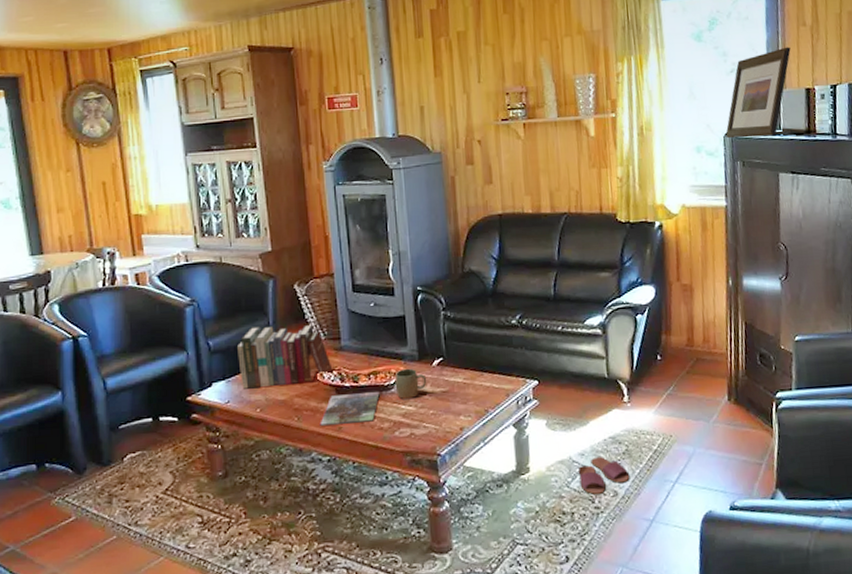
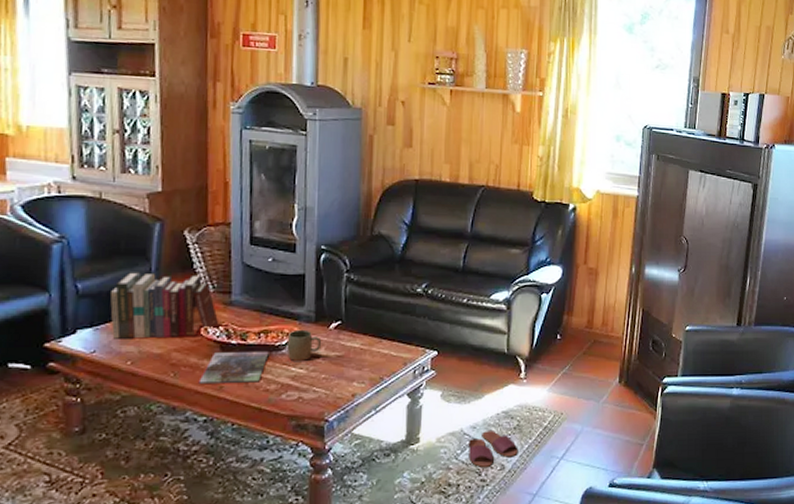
picture frame: present [725,47,791,139] -> none [645,51,713,134]

